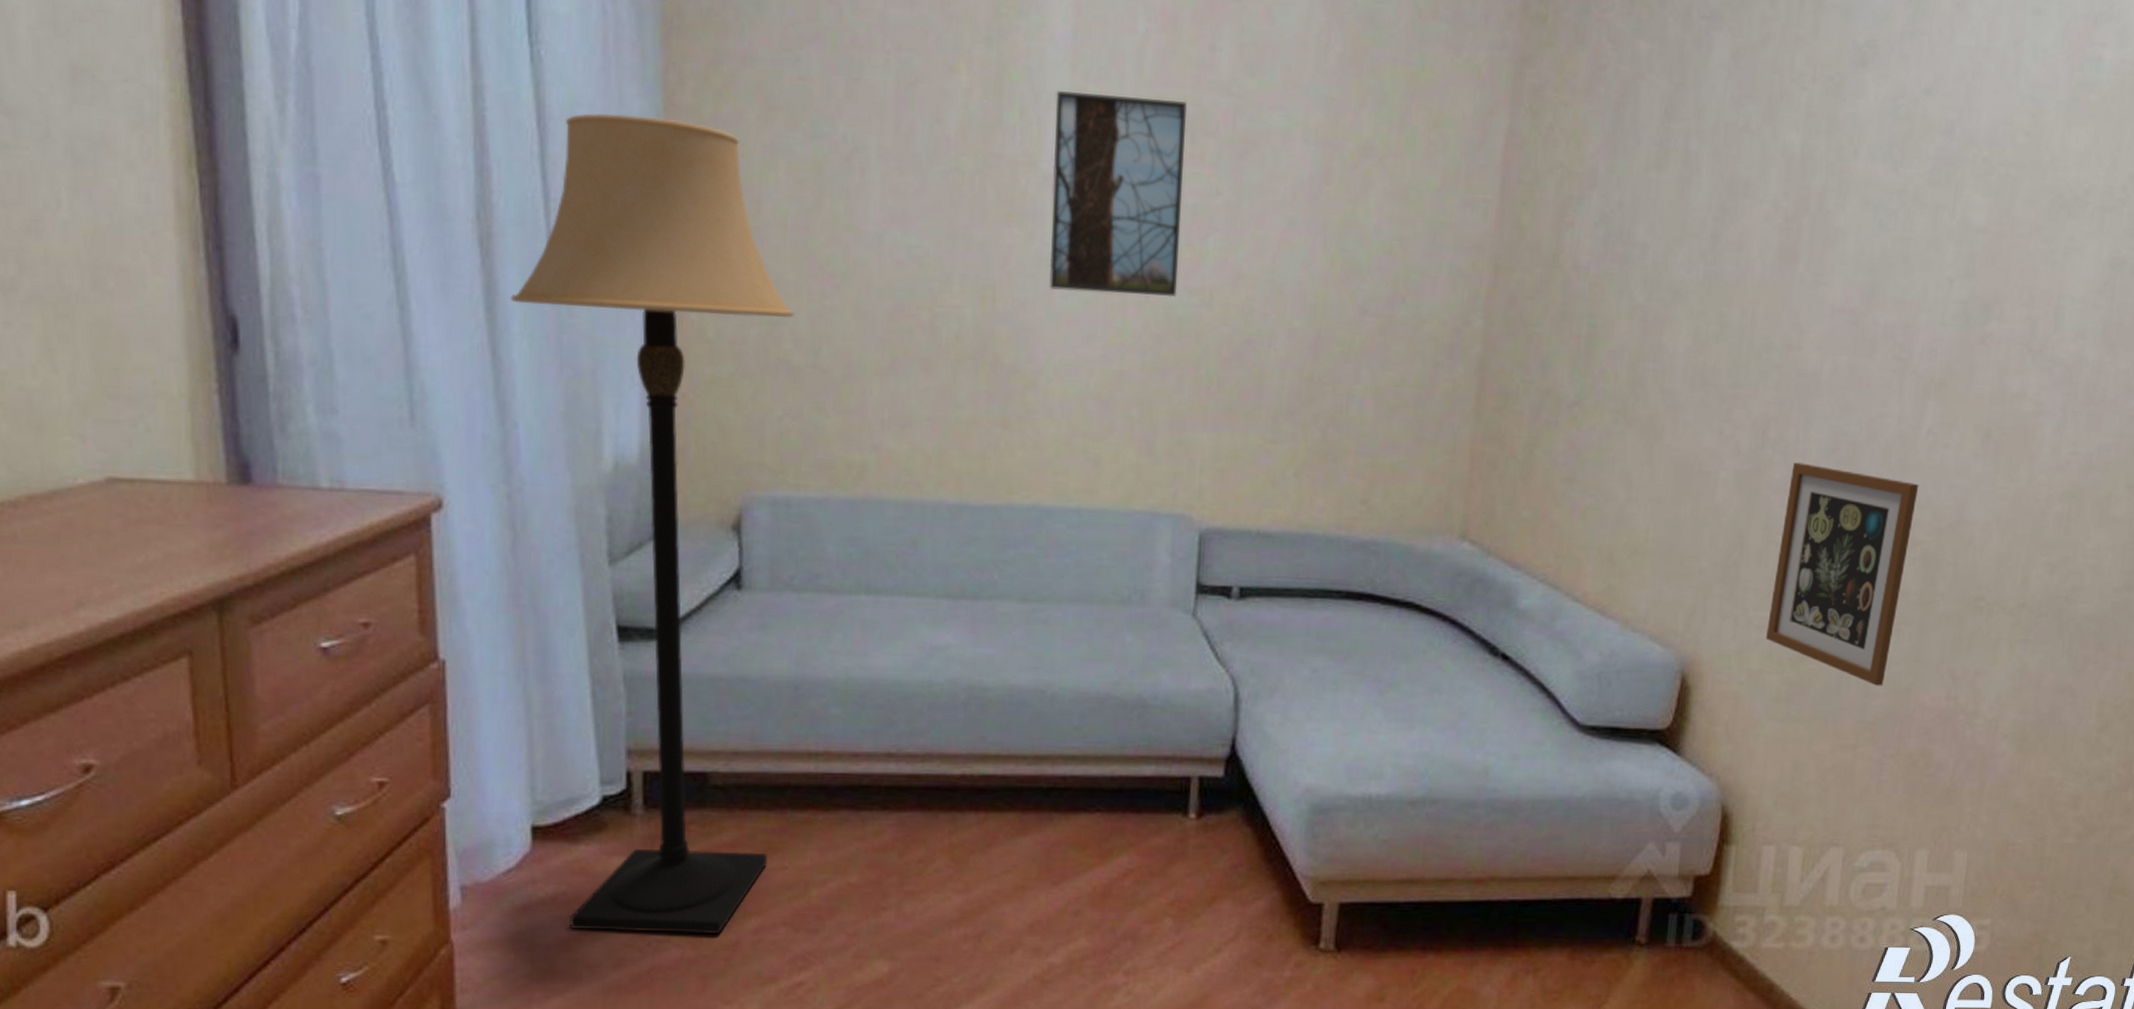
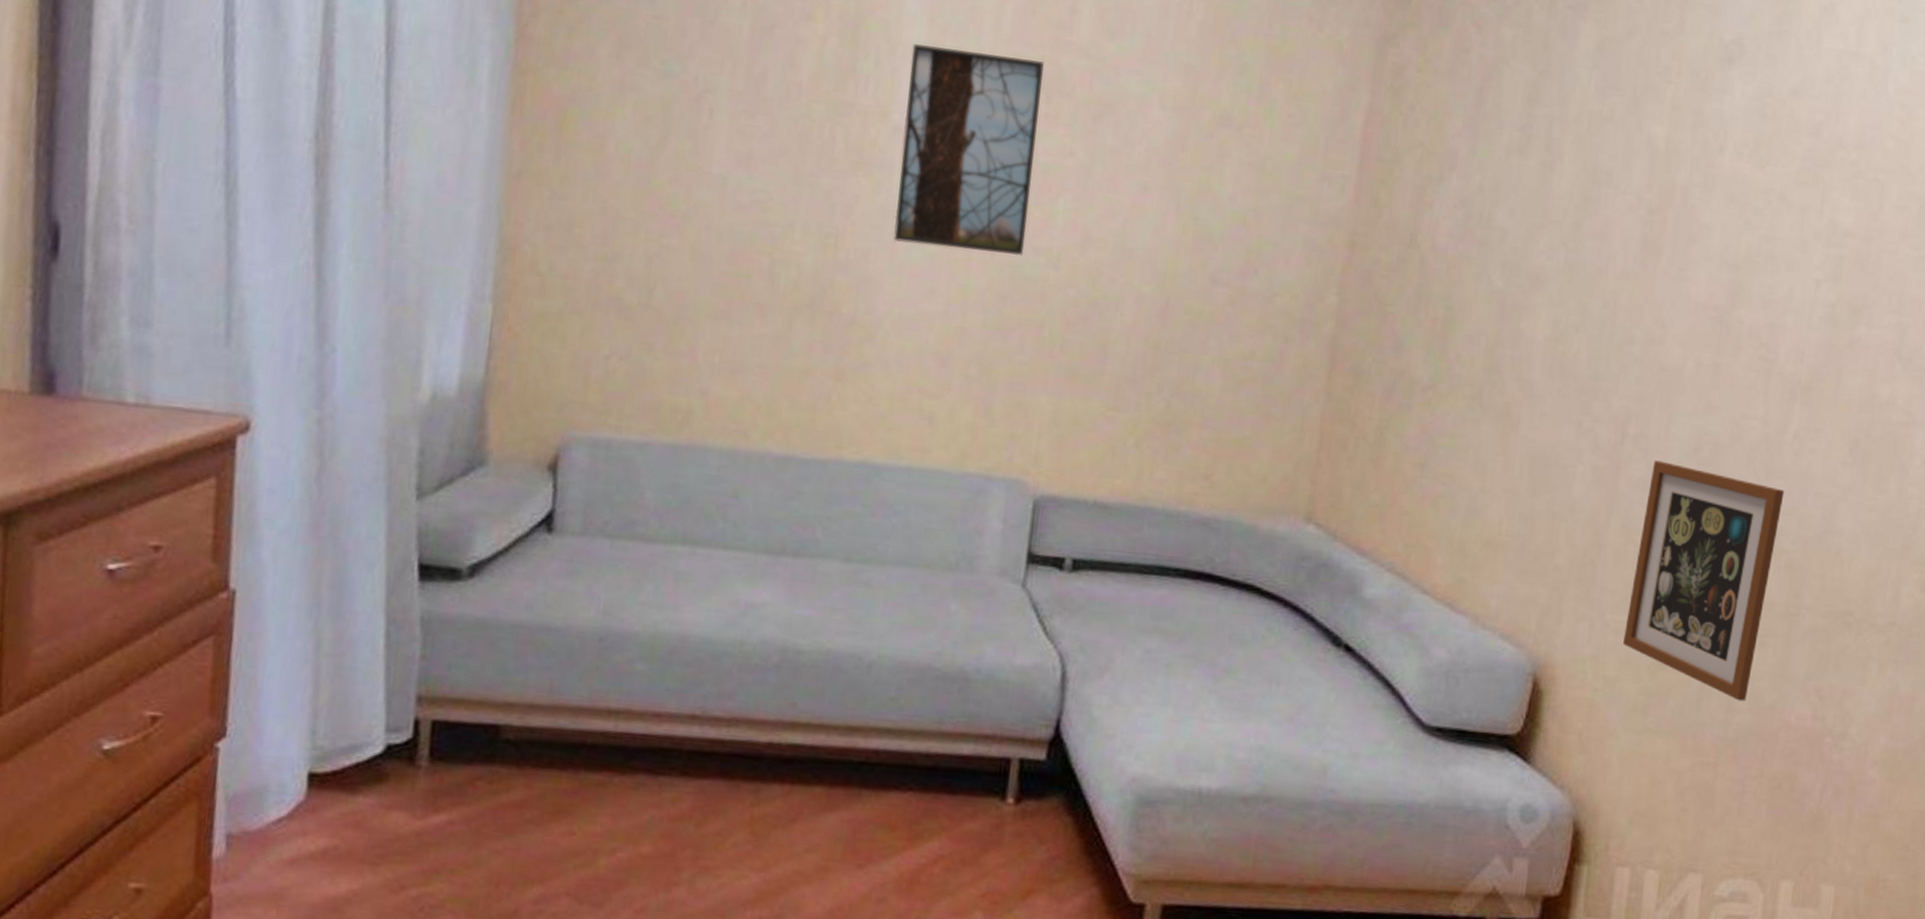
lamp: present [510,113,795,935] -> none [338,40,632,901]

